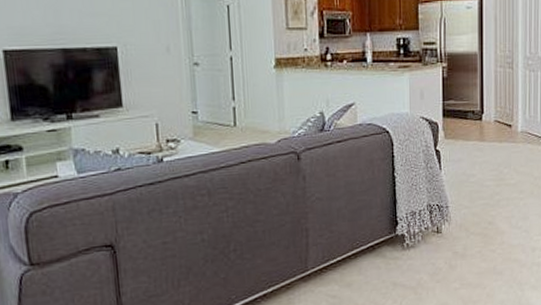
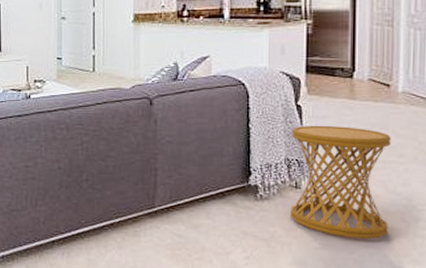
side table: none [432,168,514,275] -> present [291,125,392,240]

